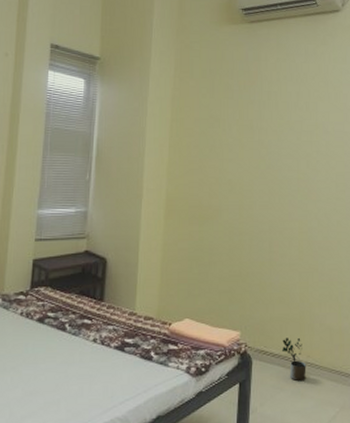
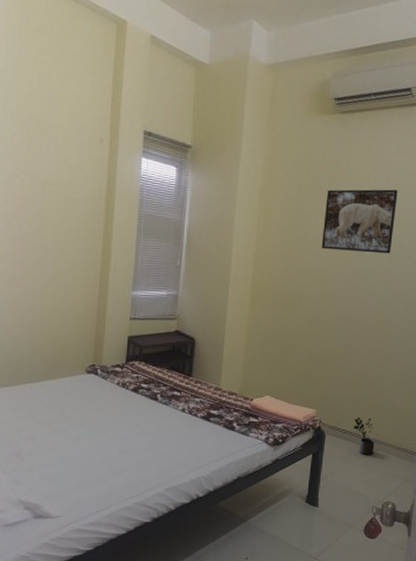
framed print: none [236,95,311,160] -> present [321,189,398,254]

